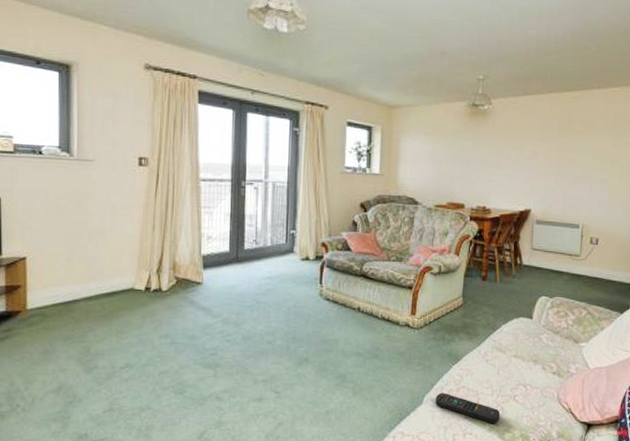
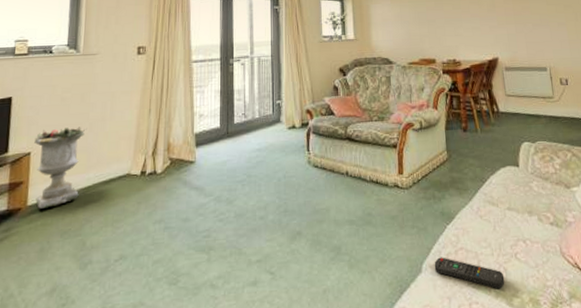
planter: none [29,235,86,314] -> present [34,127,87,209]

